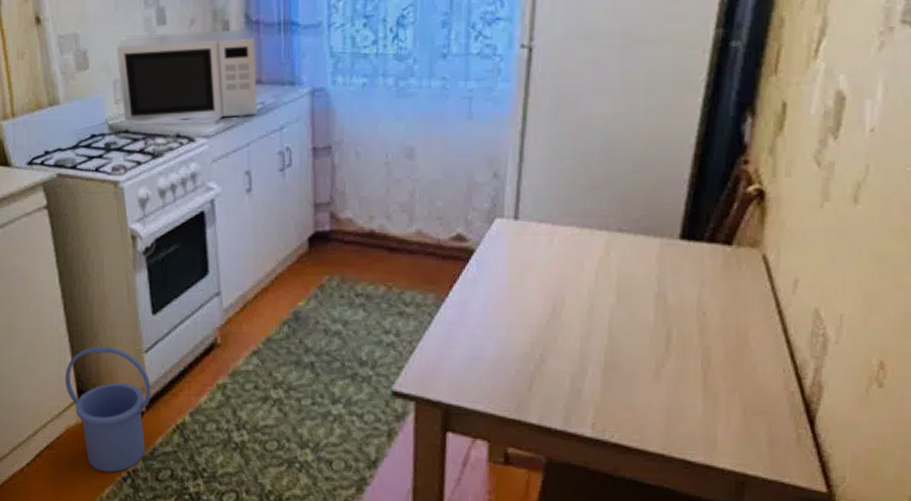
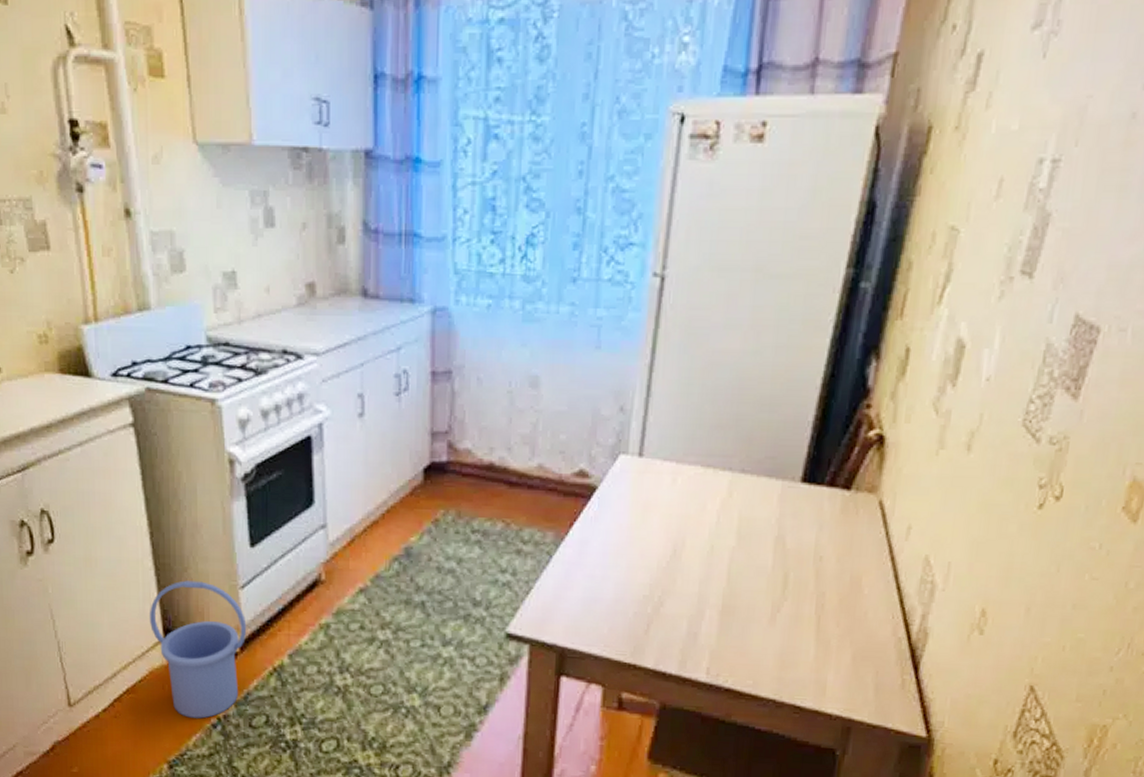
microwave: present [116,30,257,123] -> none [217,237,373,335]

